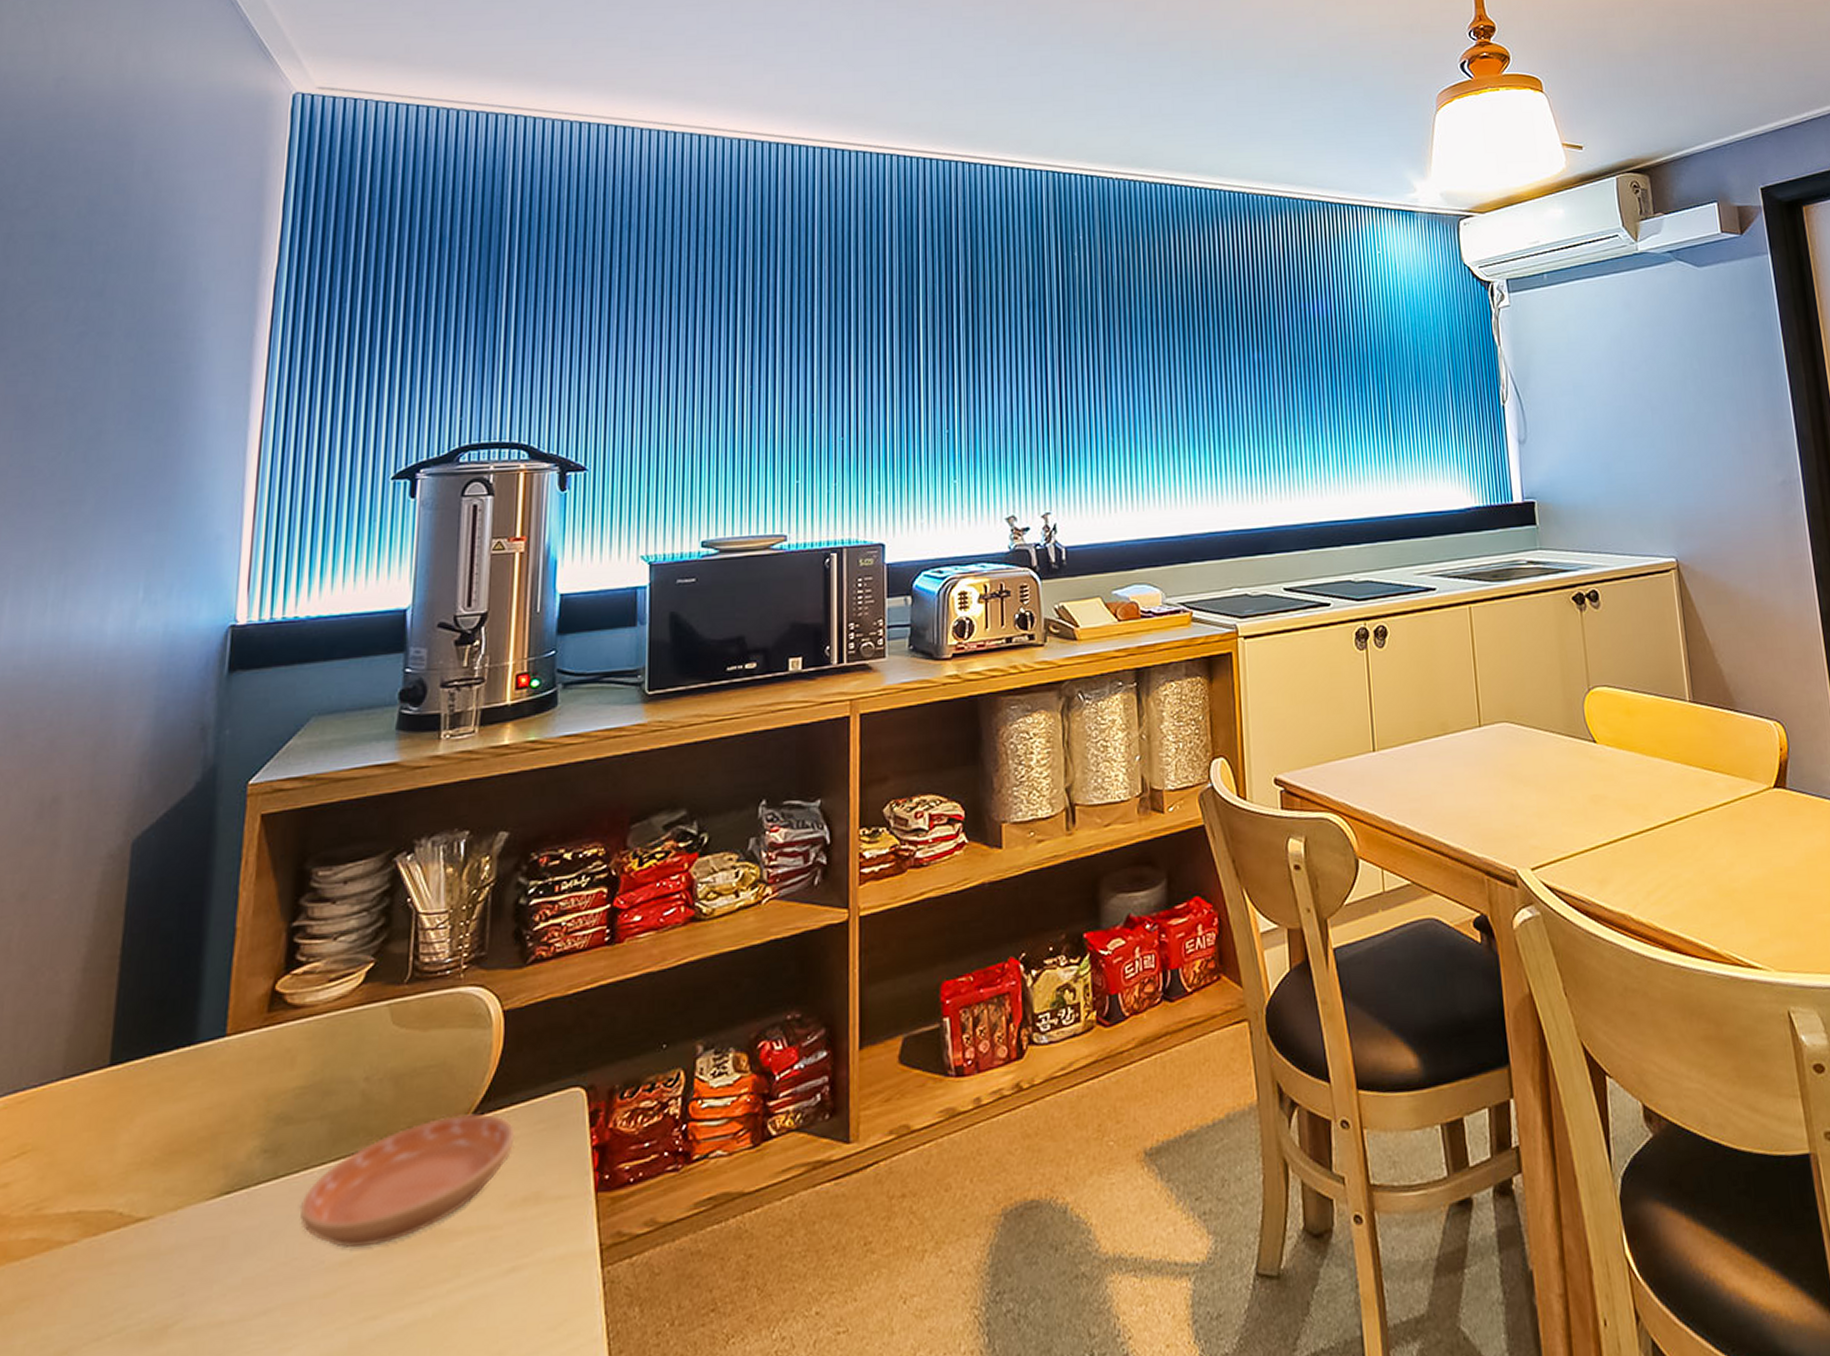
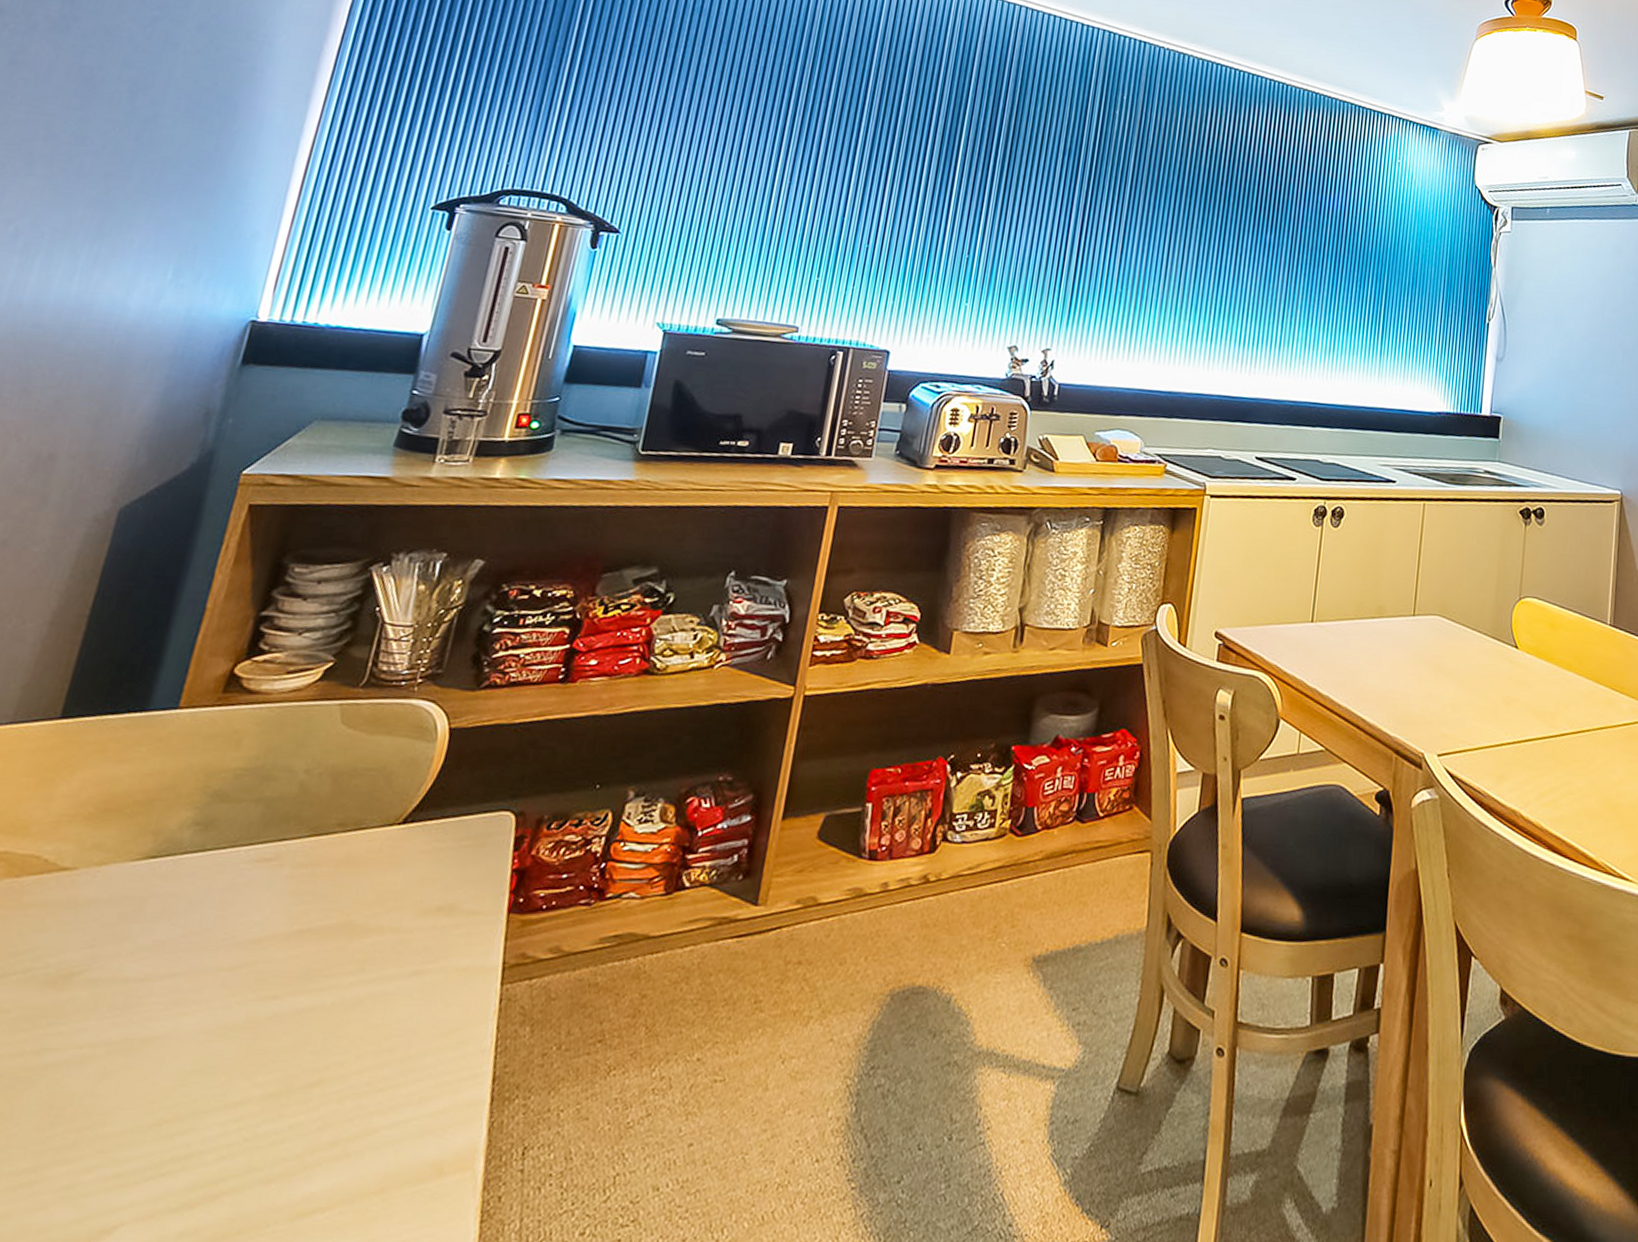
saucer: present [300,1113,515,1248] -> none [219,818,441,929]

